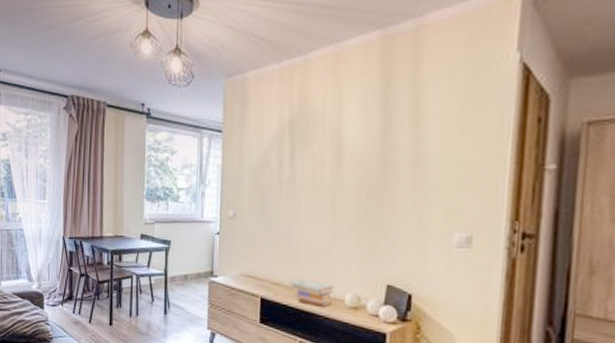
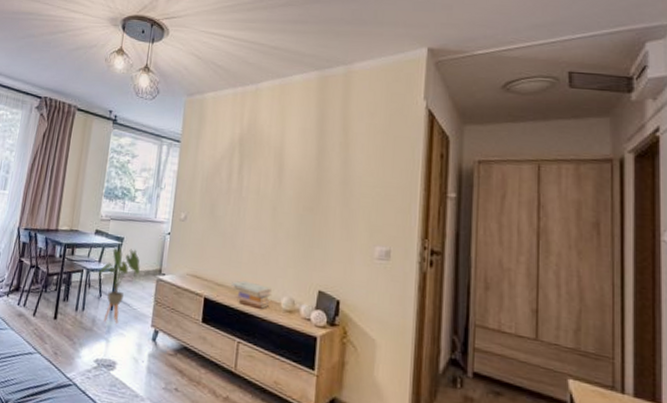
house plant: none [148,251,191,328] -> present [98,247,140,324]

